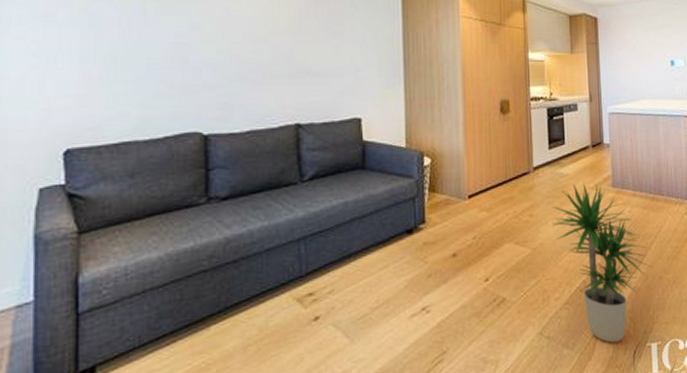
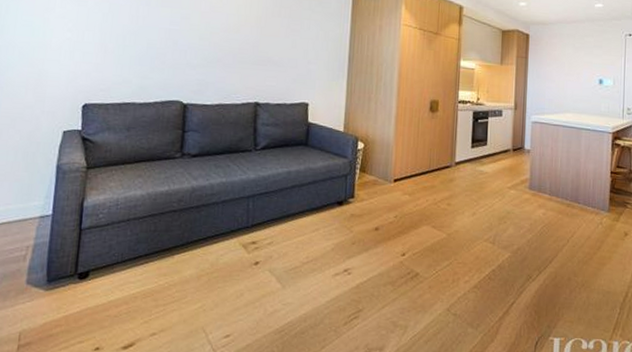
potted plant: present [552,183,651,343] -> none [468,182,561,331]

